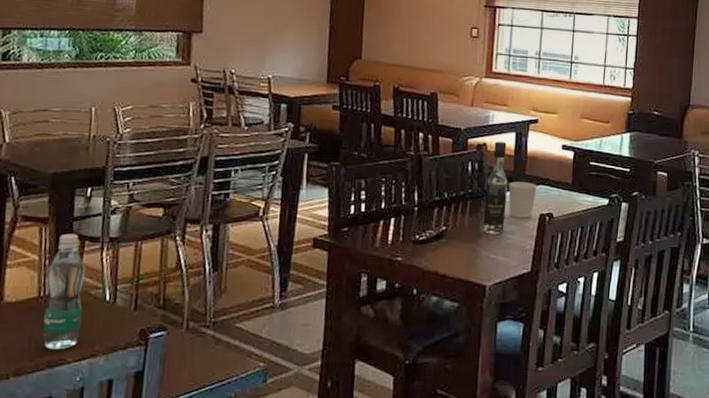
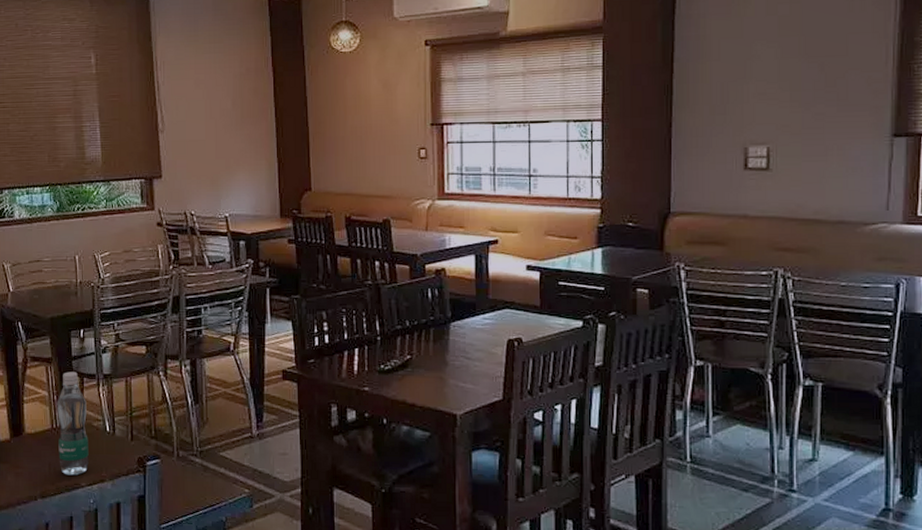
bottle: present [482,141,508,235] -> none [447,265,471,362]
dixie cup: present [508,182,537,218] -> none [472,307,502,344]

